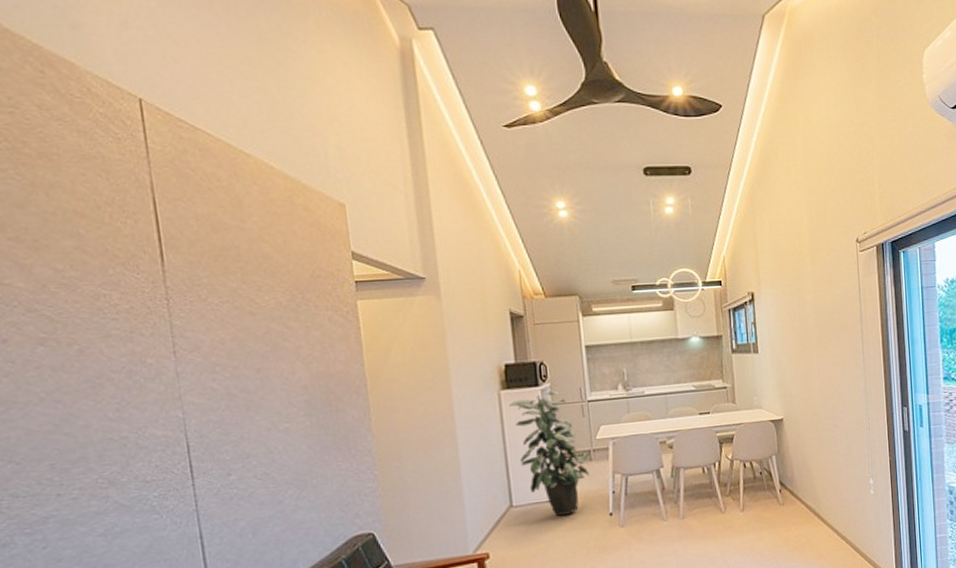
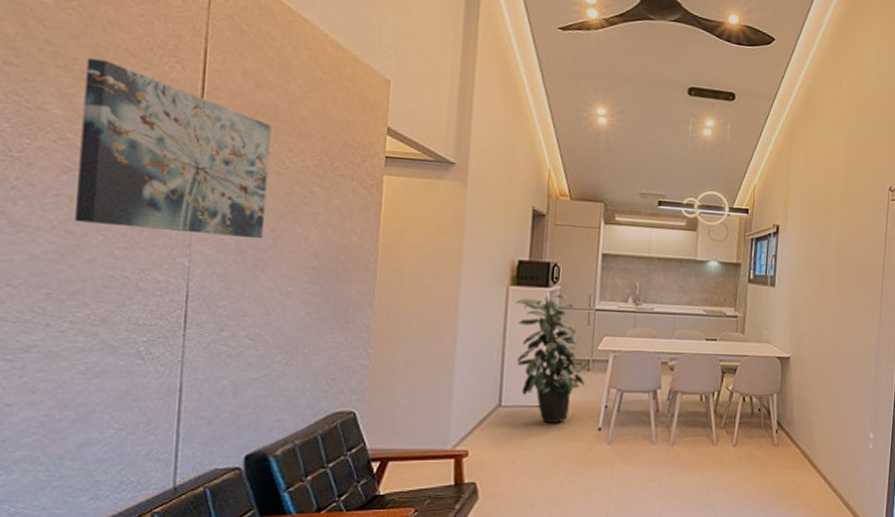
wall art: none [37,225,251,391] -> present [74,58,271,239]

